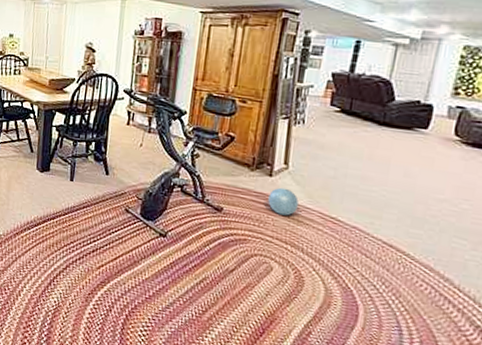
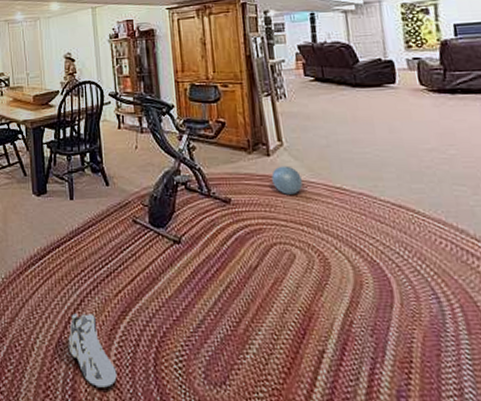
sneaker: none [50,275,89,336] -> present [68,313,117,388]

